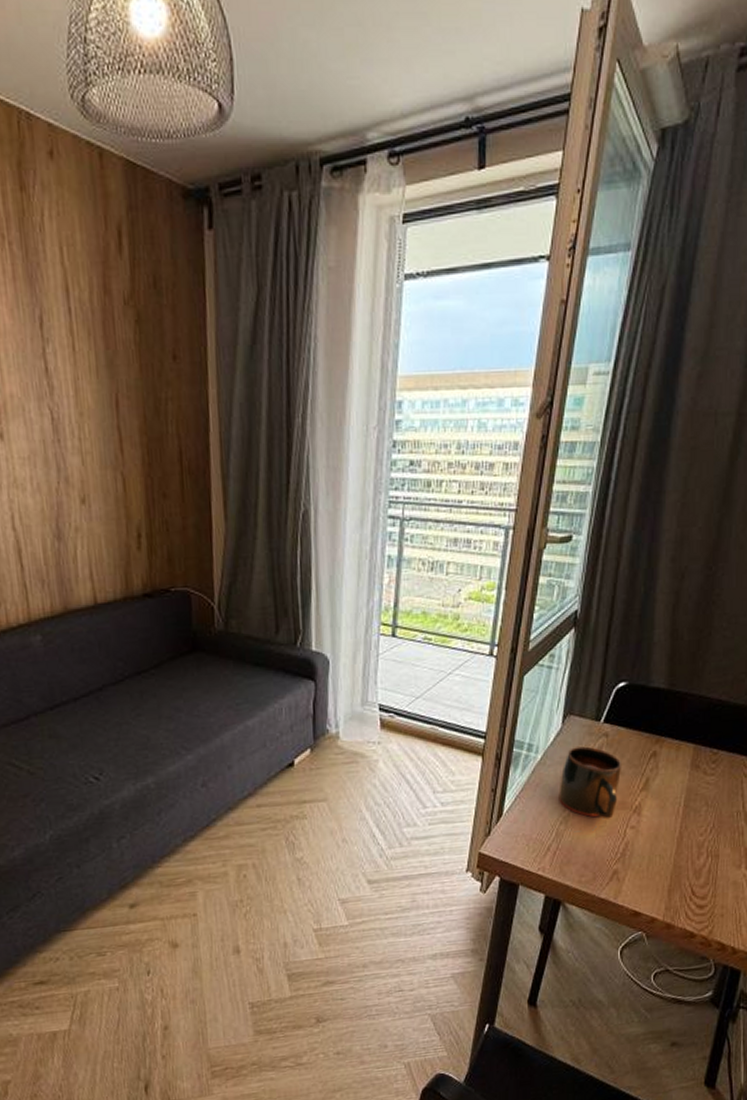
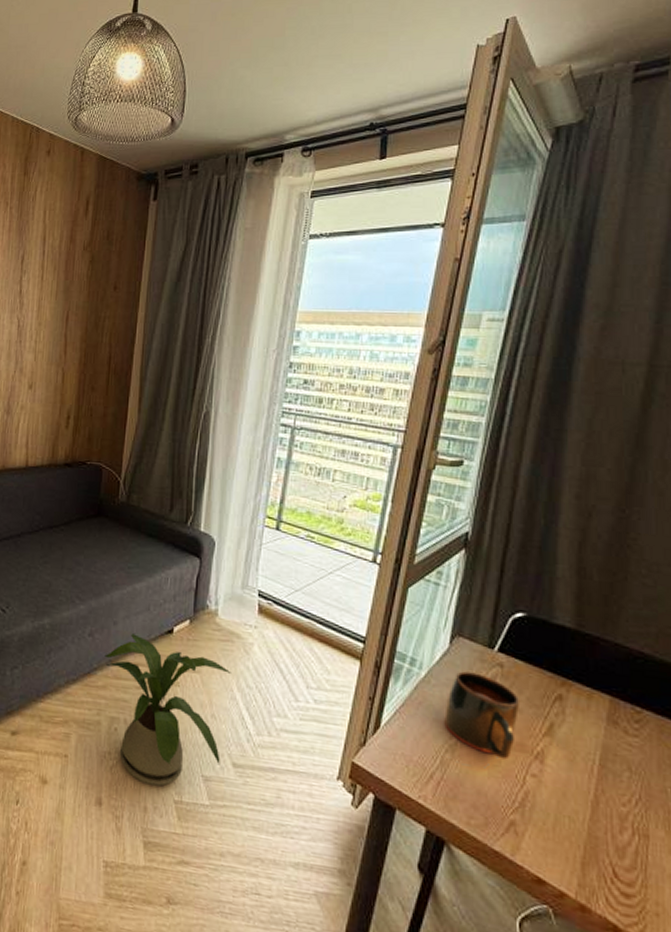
house plant: none [222,775,359,922] -> present [104,633,231,787]

